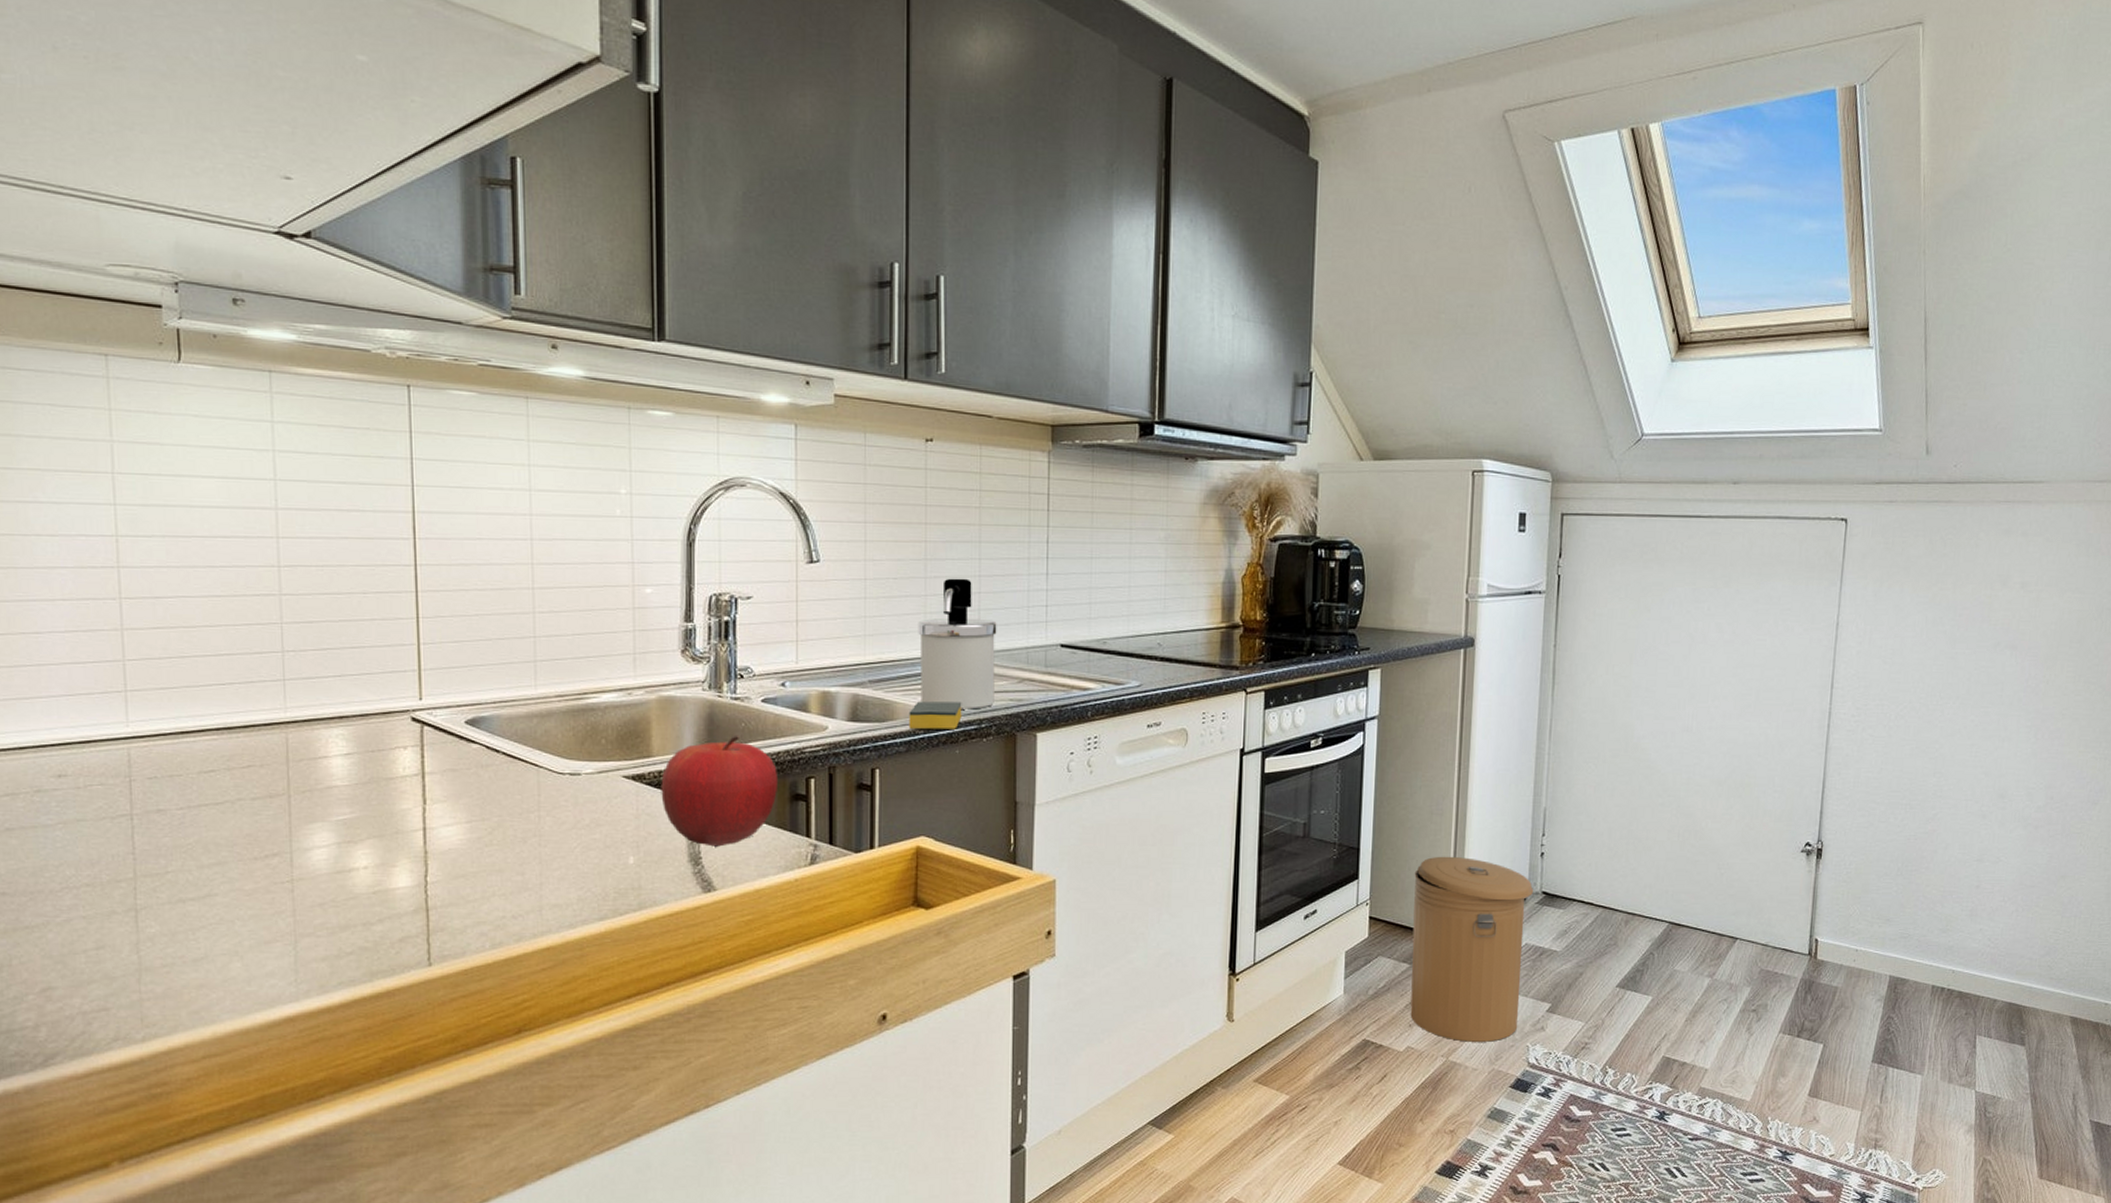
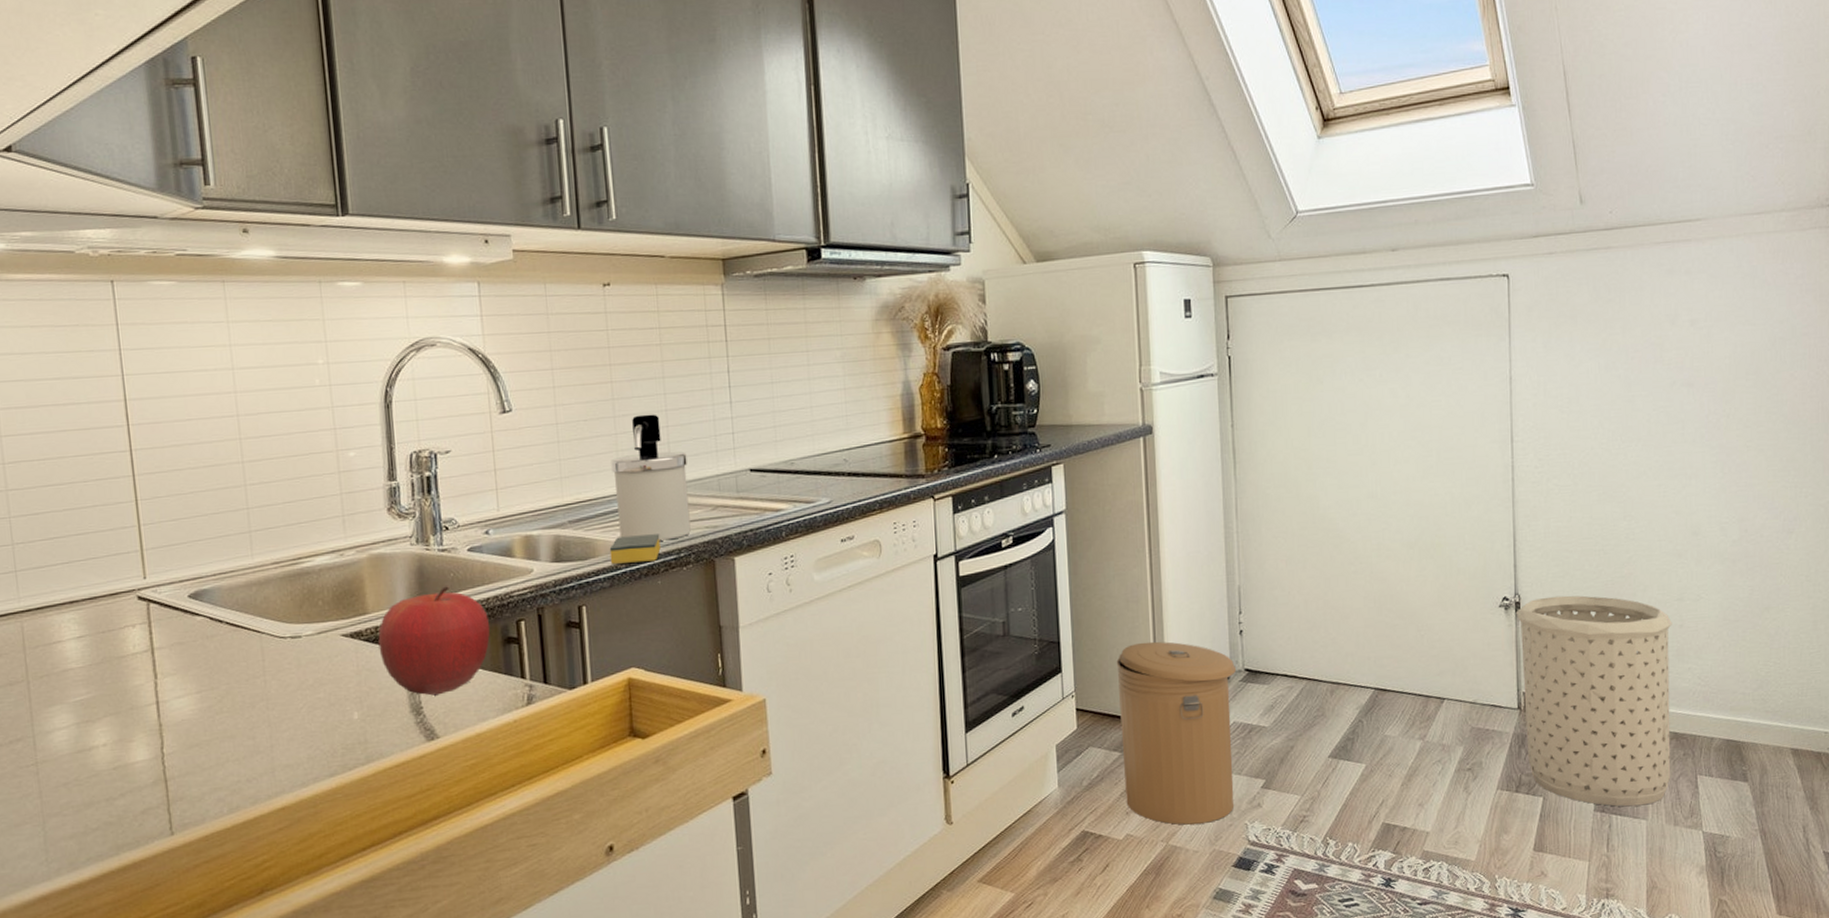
laundry basket: none [1813,846,1969,1060] -> present [1516,595,1672,807]

